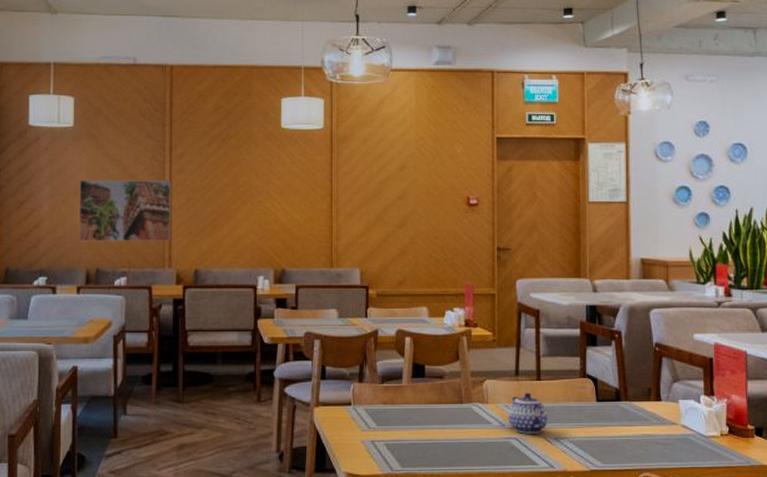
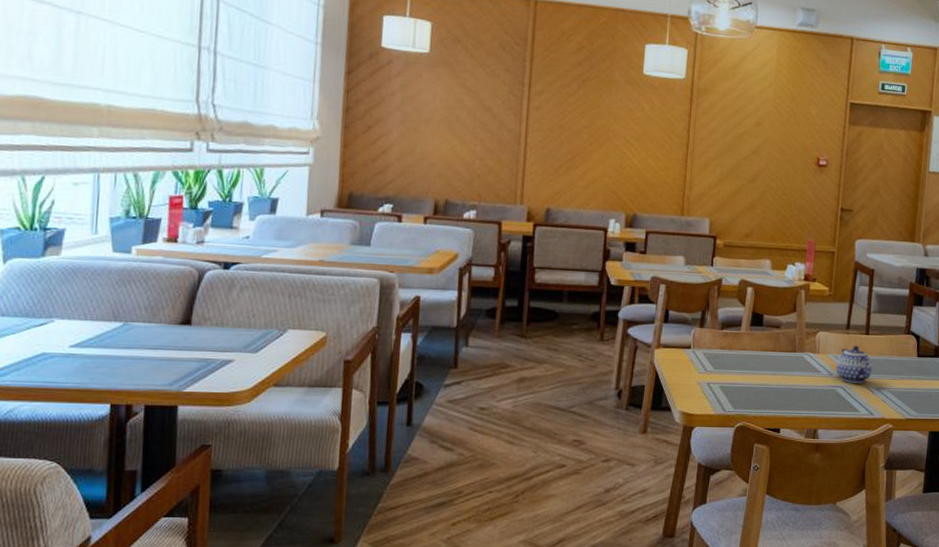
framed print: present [79,180,171,242] -> none [429,108,528,178]

